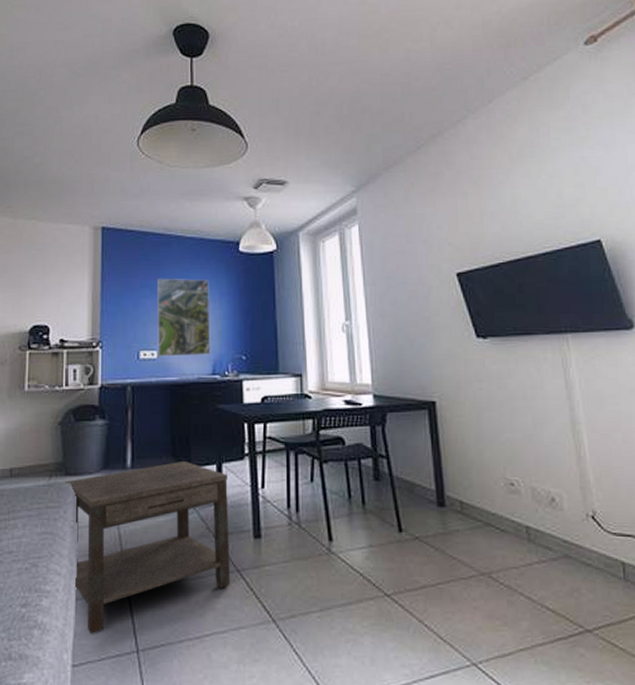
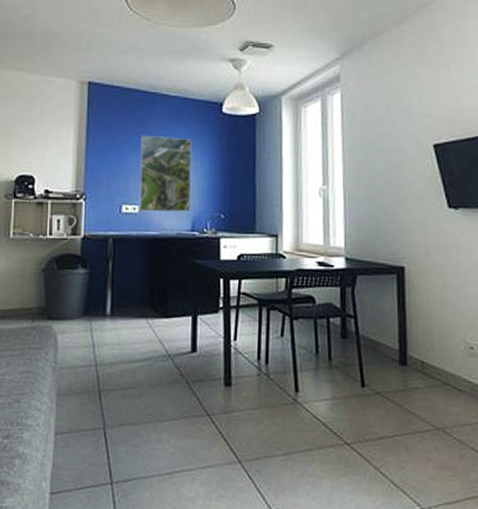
side table: present [65,460,230,634] -> none [47,311,202,466]

